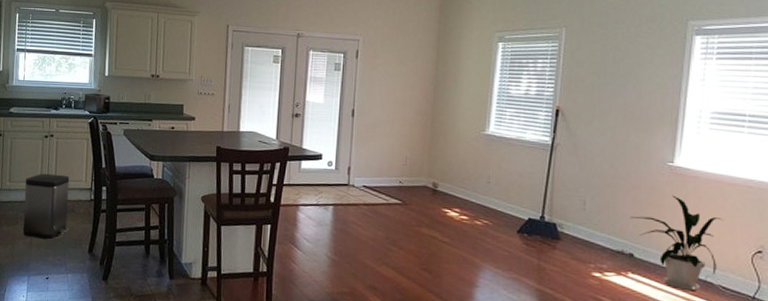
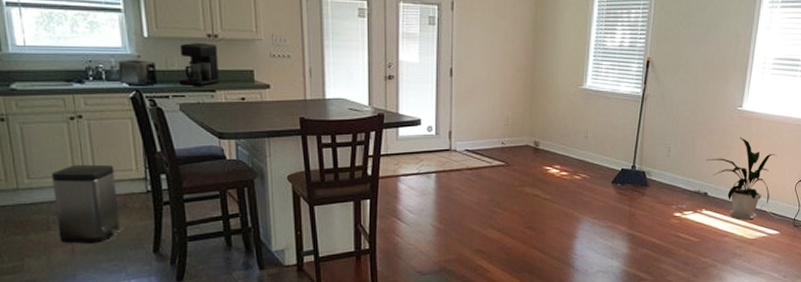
coffee maker: none [126,81,158,117] -> present [179,43,220,87]

